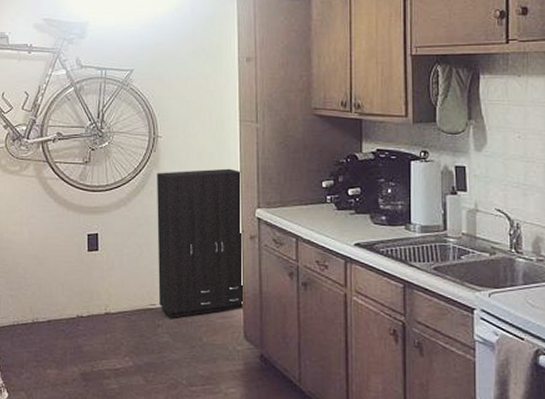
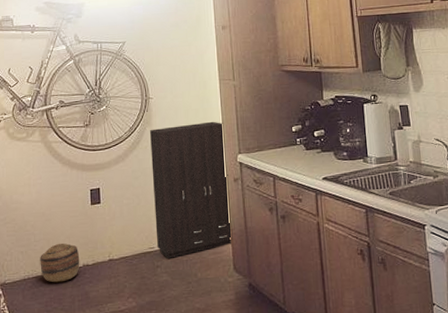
basket: none [31,289,74,332] -> present [40,243,80,283]

